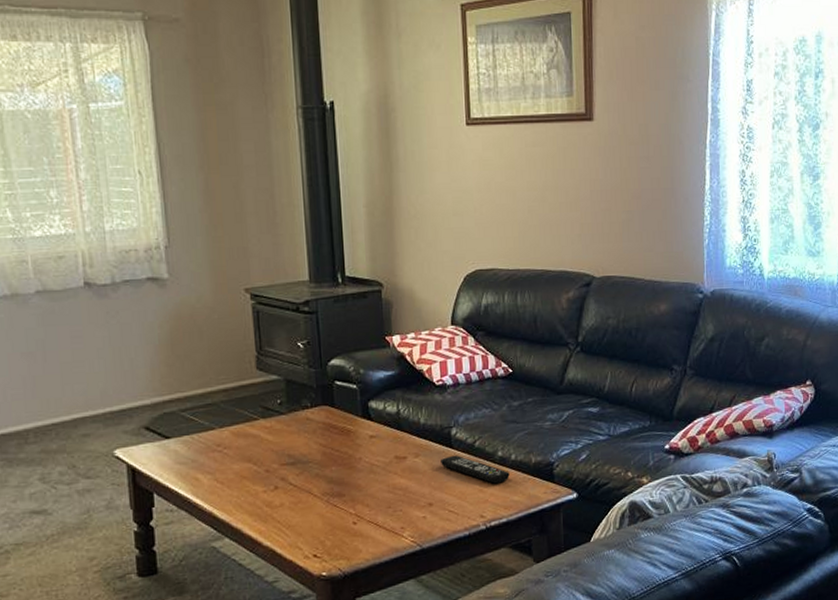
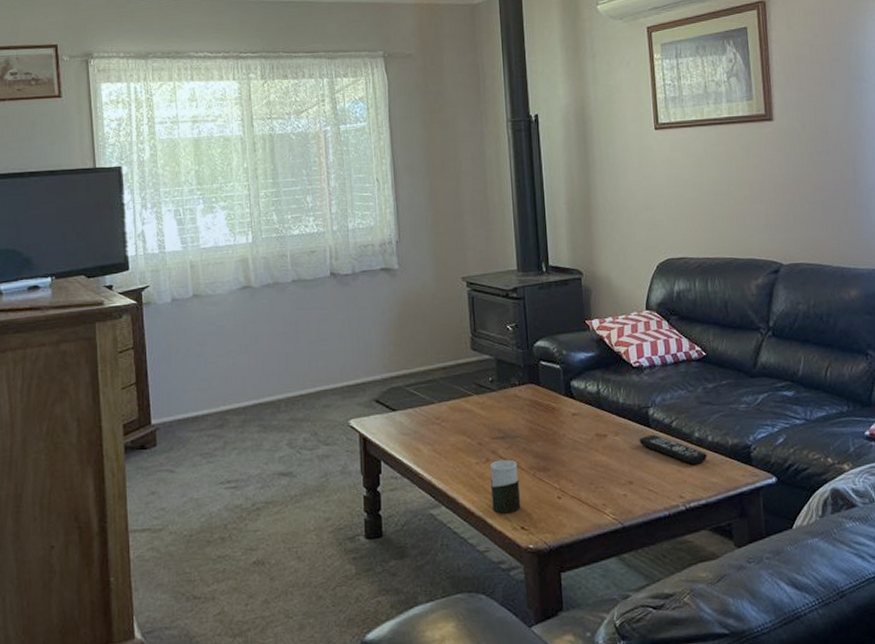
cup: none [279,486,314,543] -> present [490,459,521,514]

